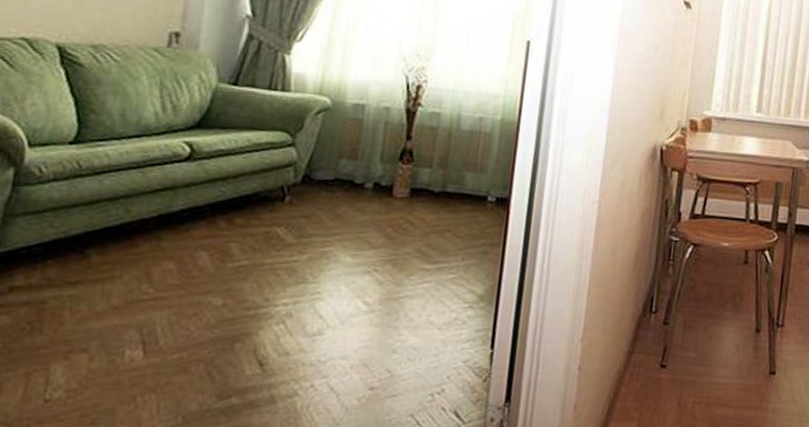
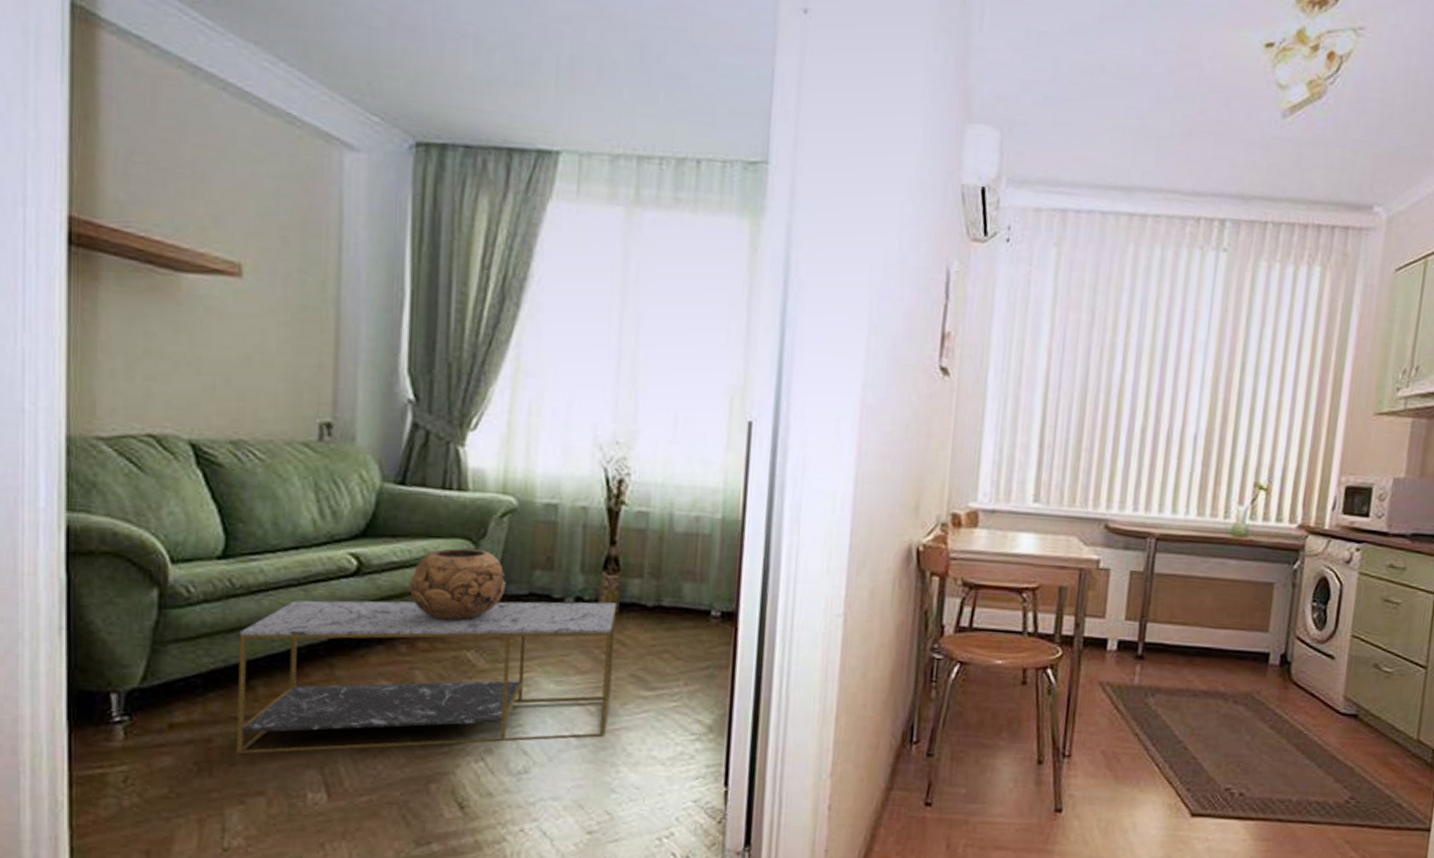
coffee table: none [66,181,408,315] -> present [236,600,616,754]
decorative bowl: none [233,139,316,202] -> present [410,548,506,622]

